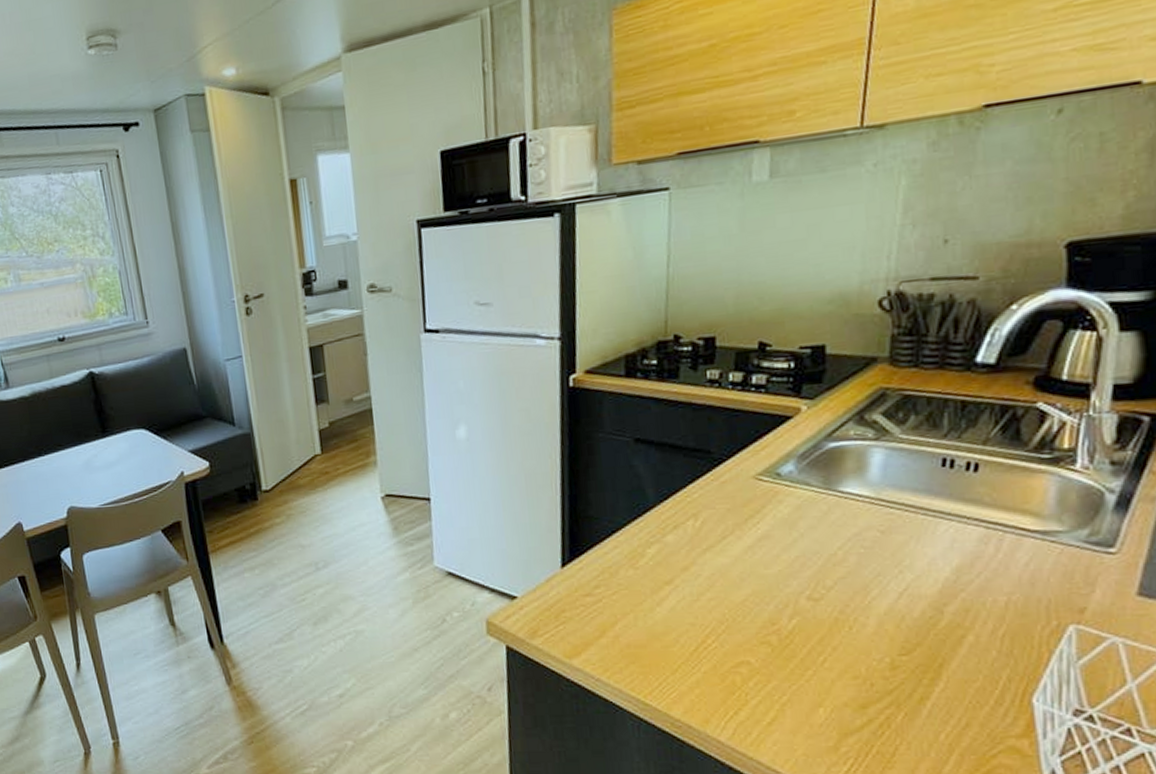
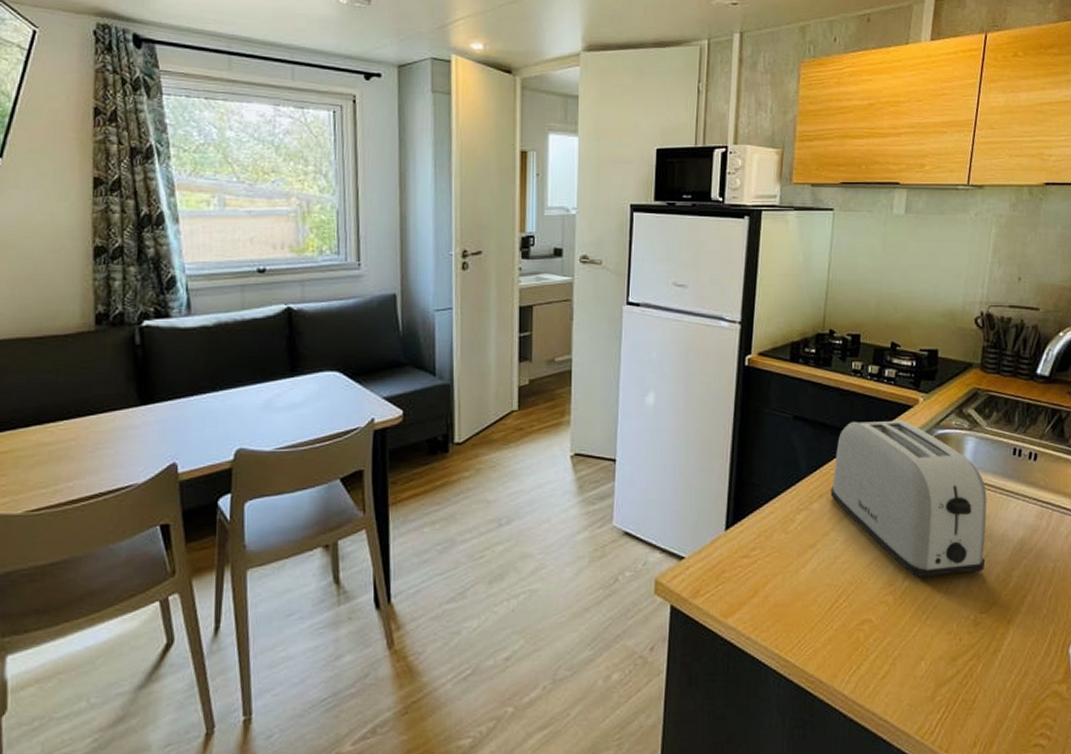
toaster: none [687,434,905,616] -> present [830,420,987,578]

